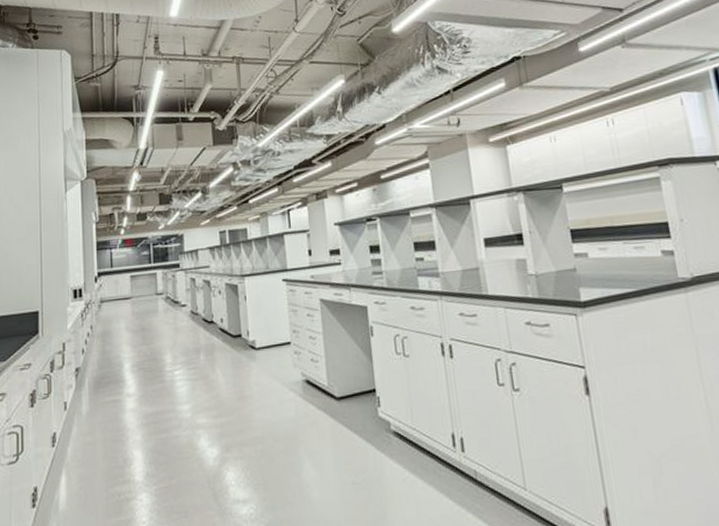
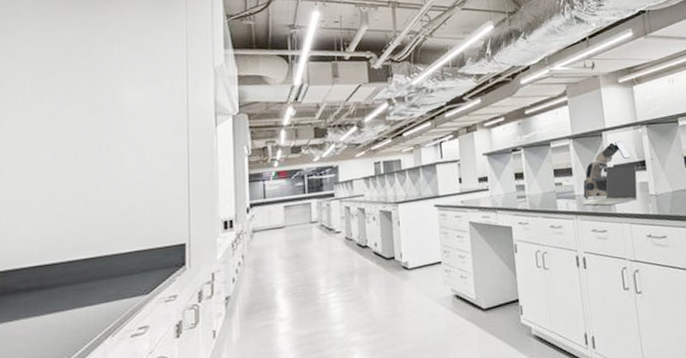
laptop: none [446,237,514,286] -> present [581,164,638,206]
microscope: none [448,210,505,278] -> present [583,141,631,200]

